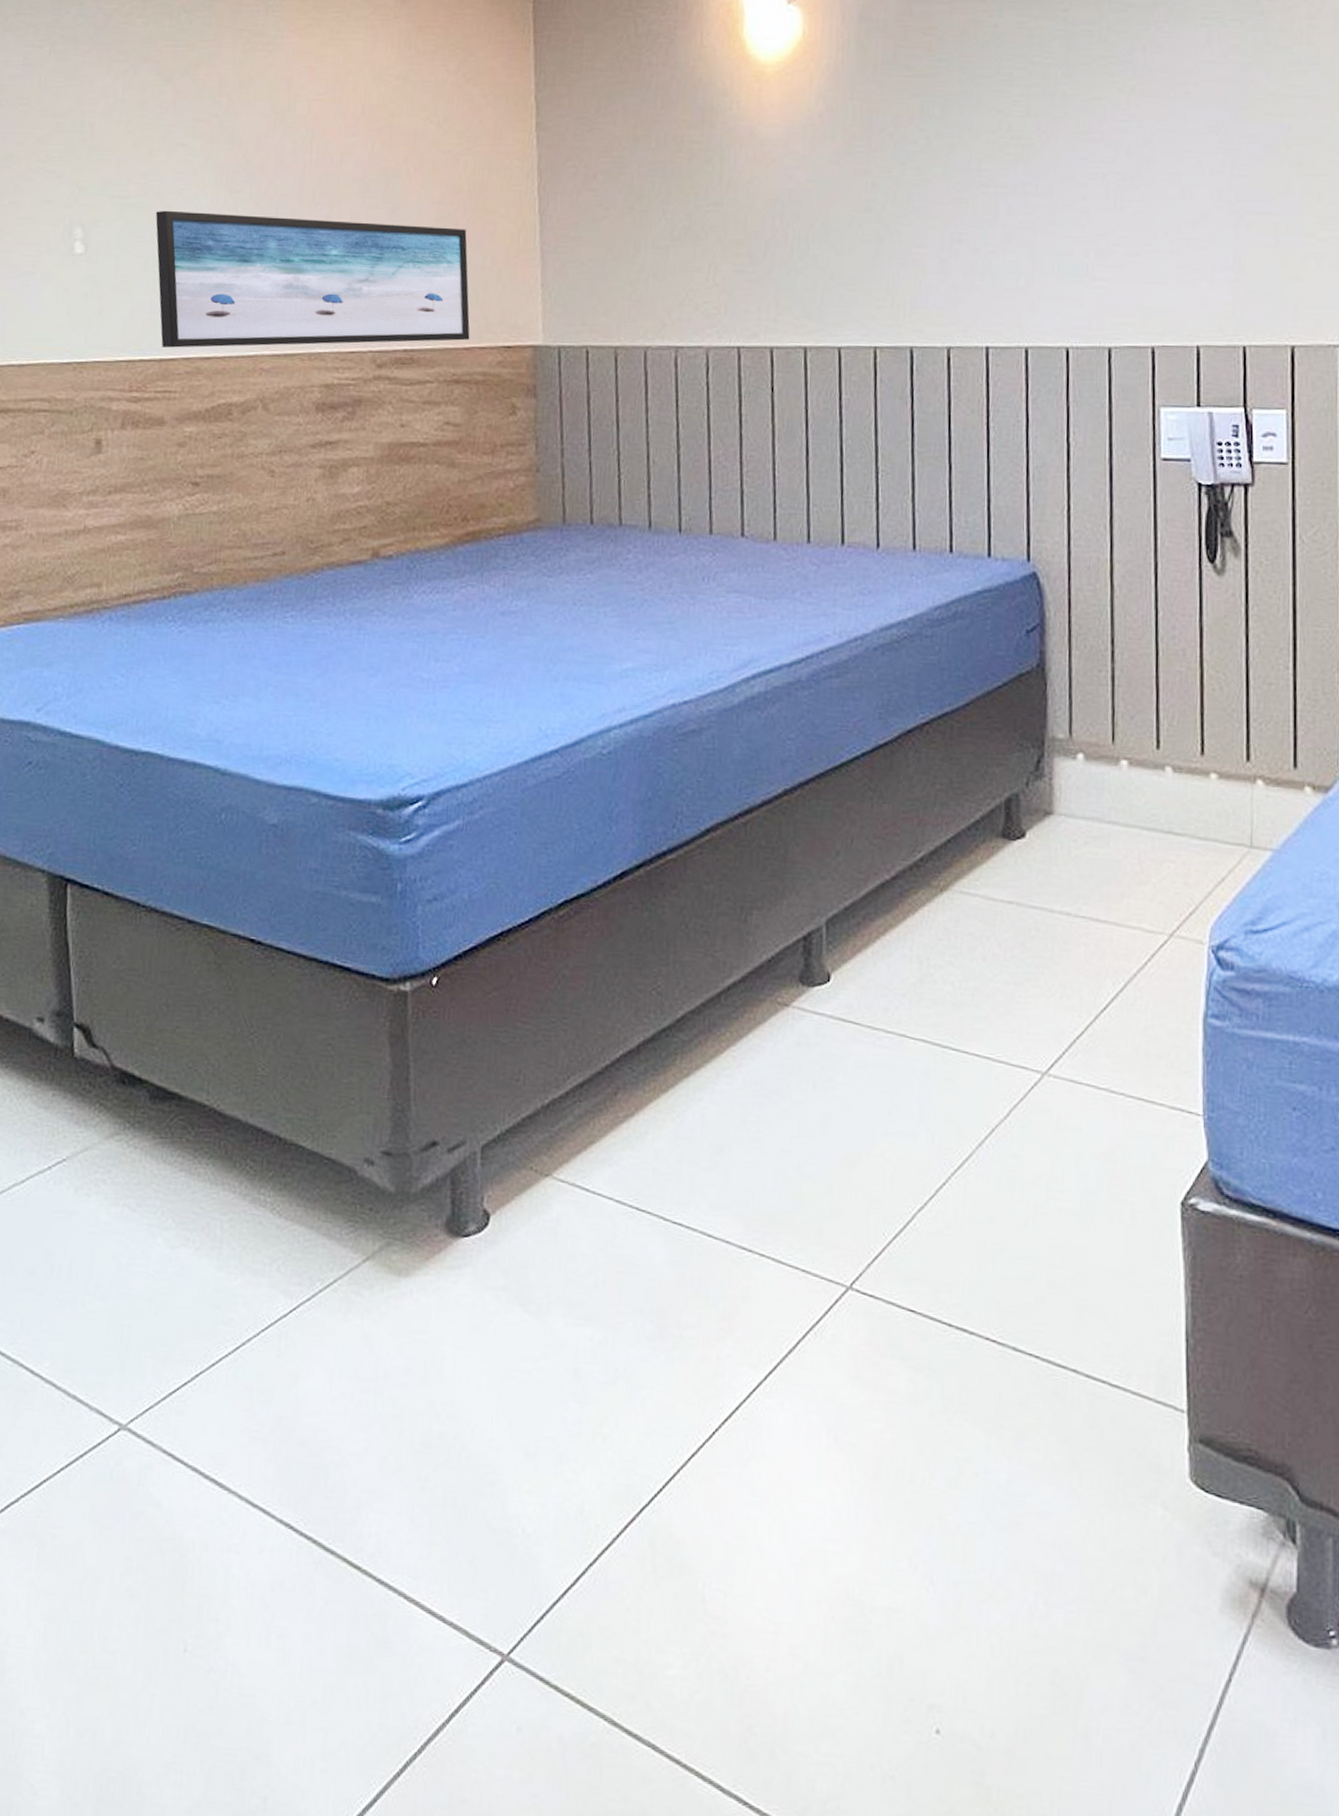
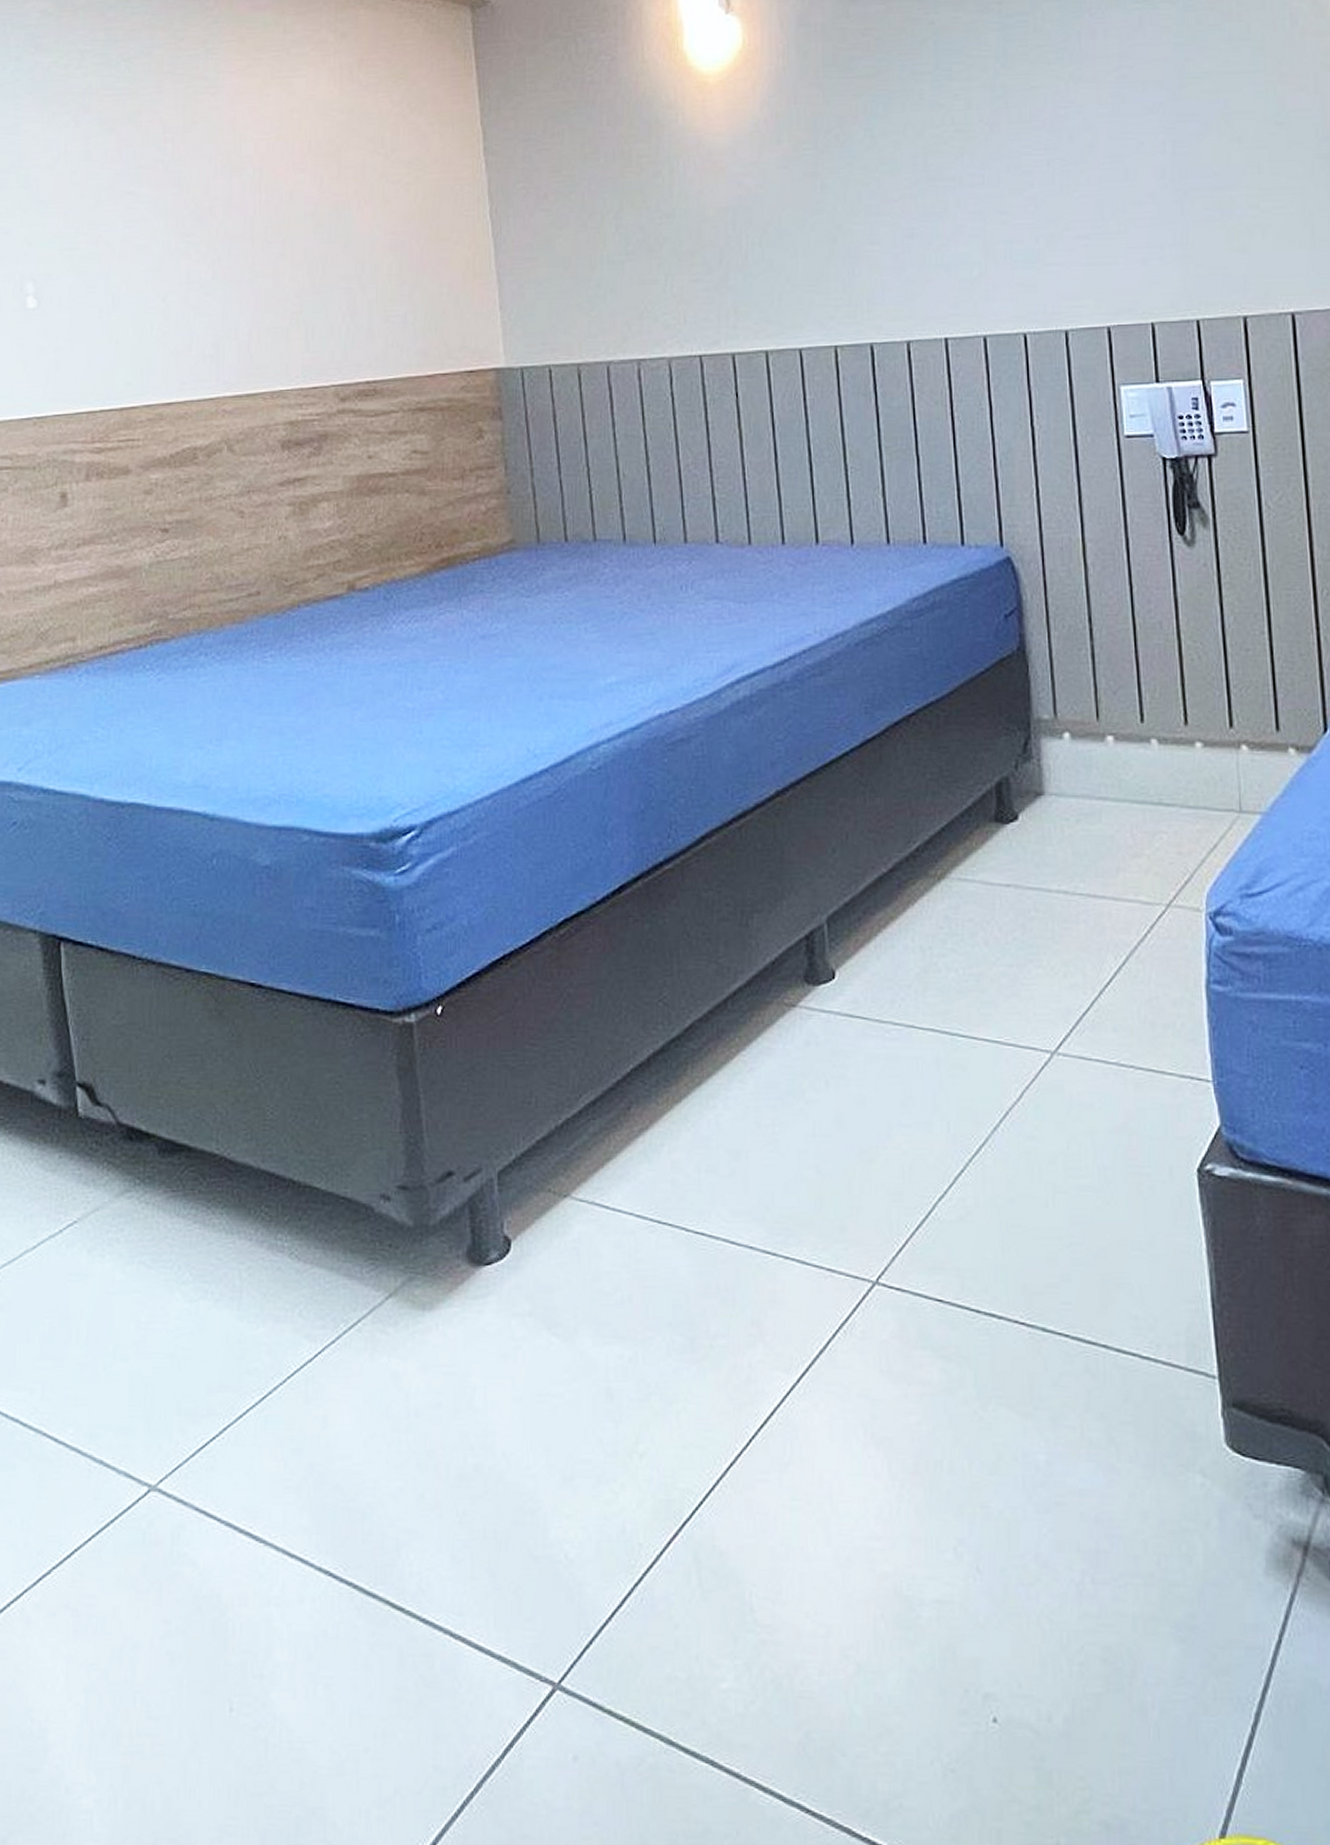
wall art: present [155,210,470,348] -> none [106,257,432,396]

